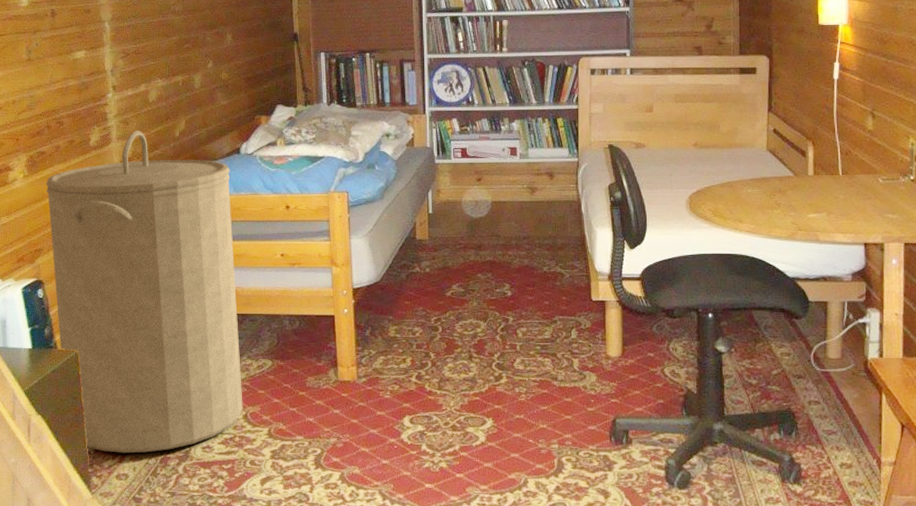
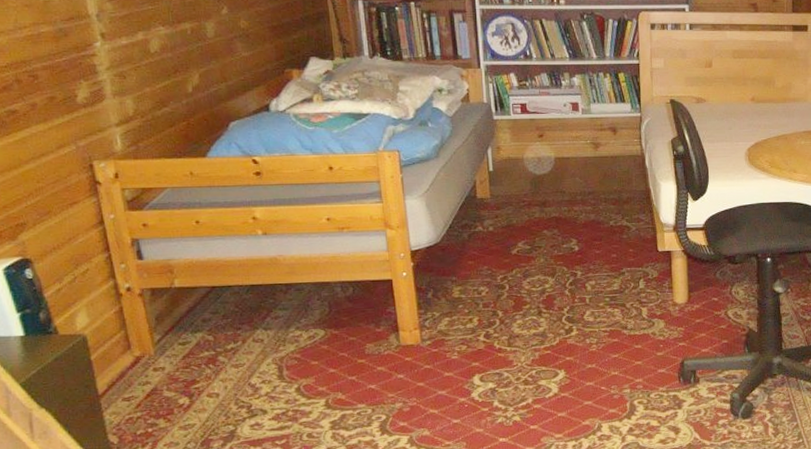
laundry hamper: present [46,131,243,453] -> none [22,86,295,441]

